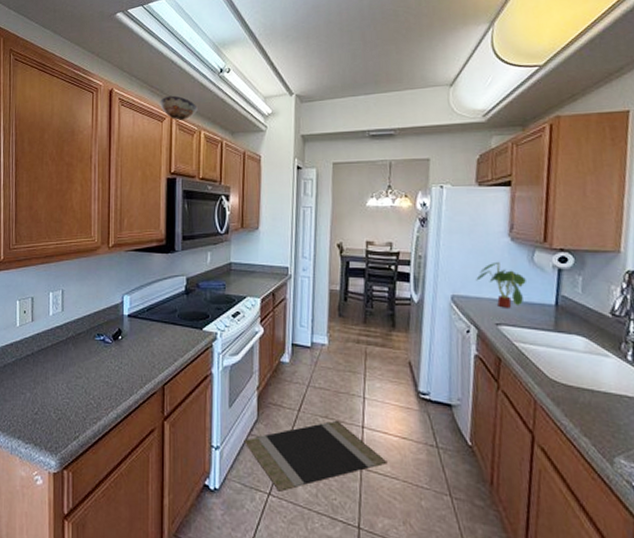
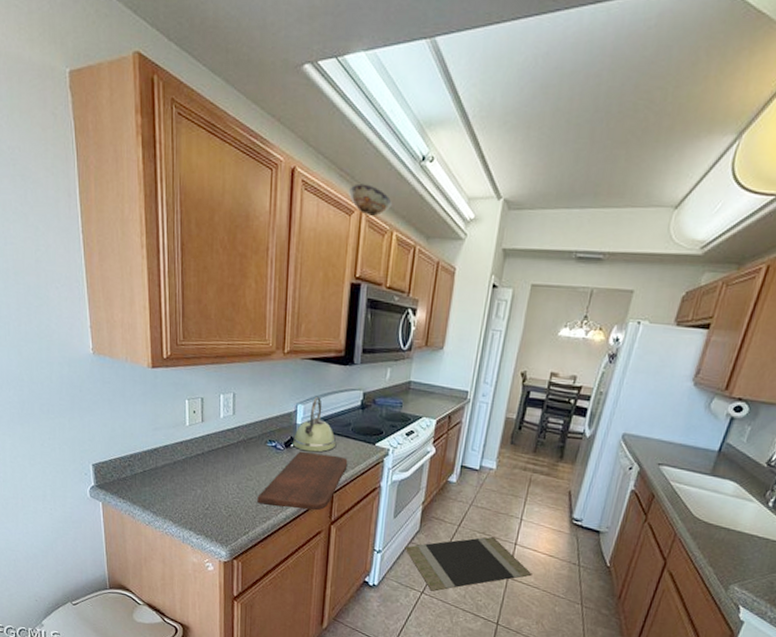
cutting board: none [87,342,177,406] -> present [257,451,348,511]
kettle: none [120,287,164,343] -> present [292,397,337,453]
plant: present [476,261,526,308] -> none [650,405,698,450]

